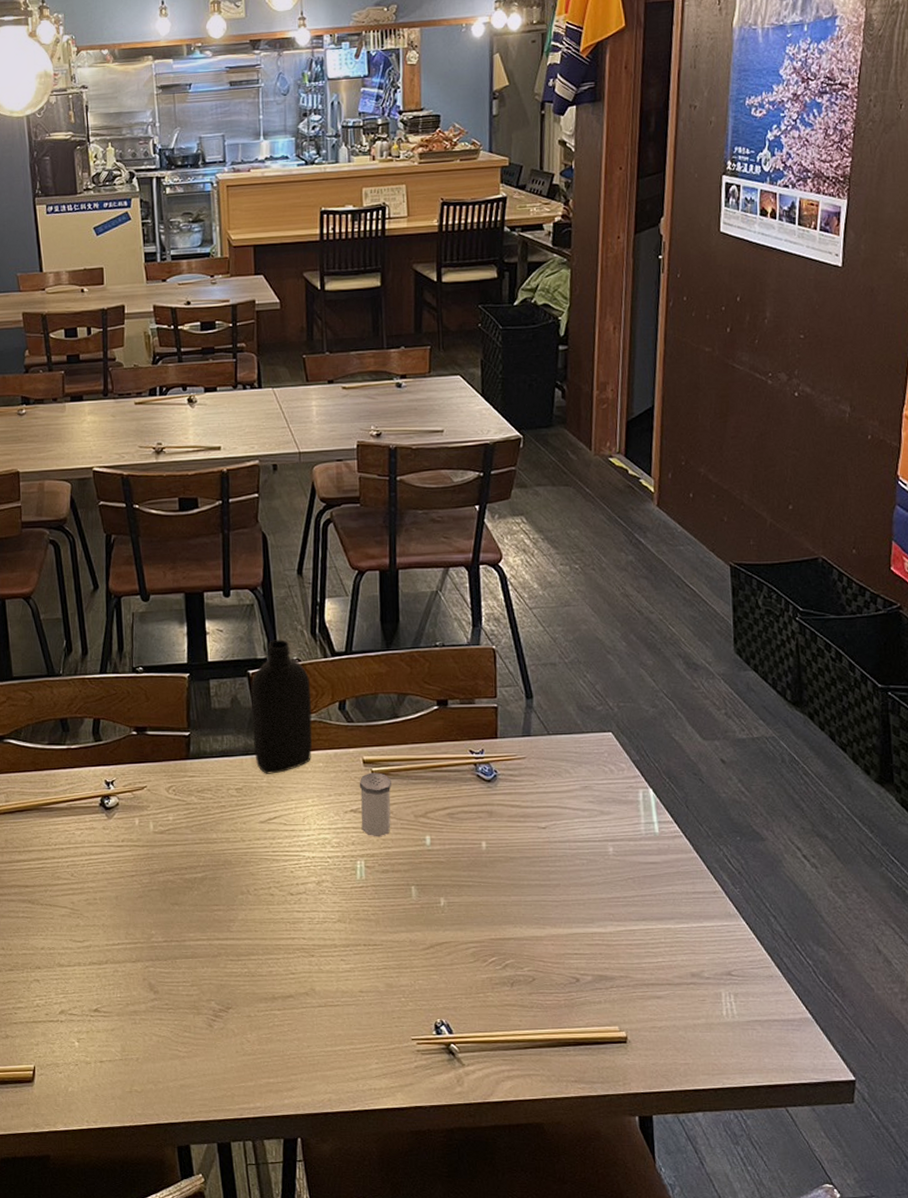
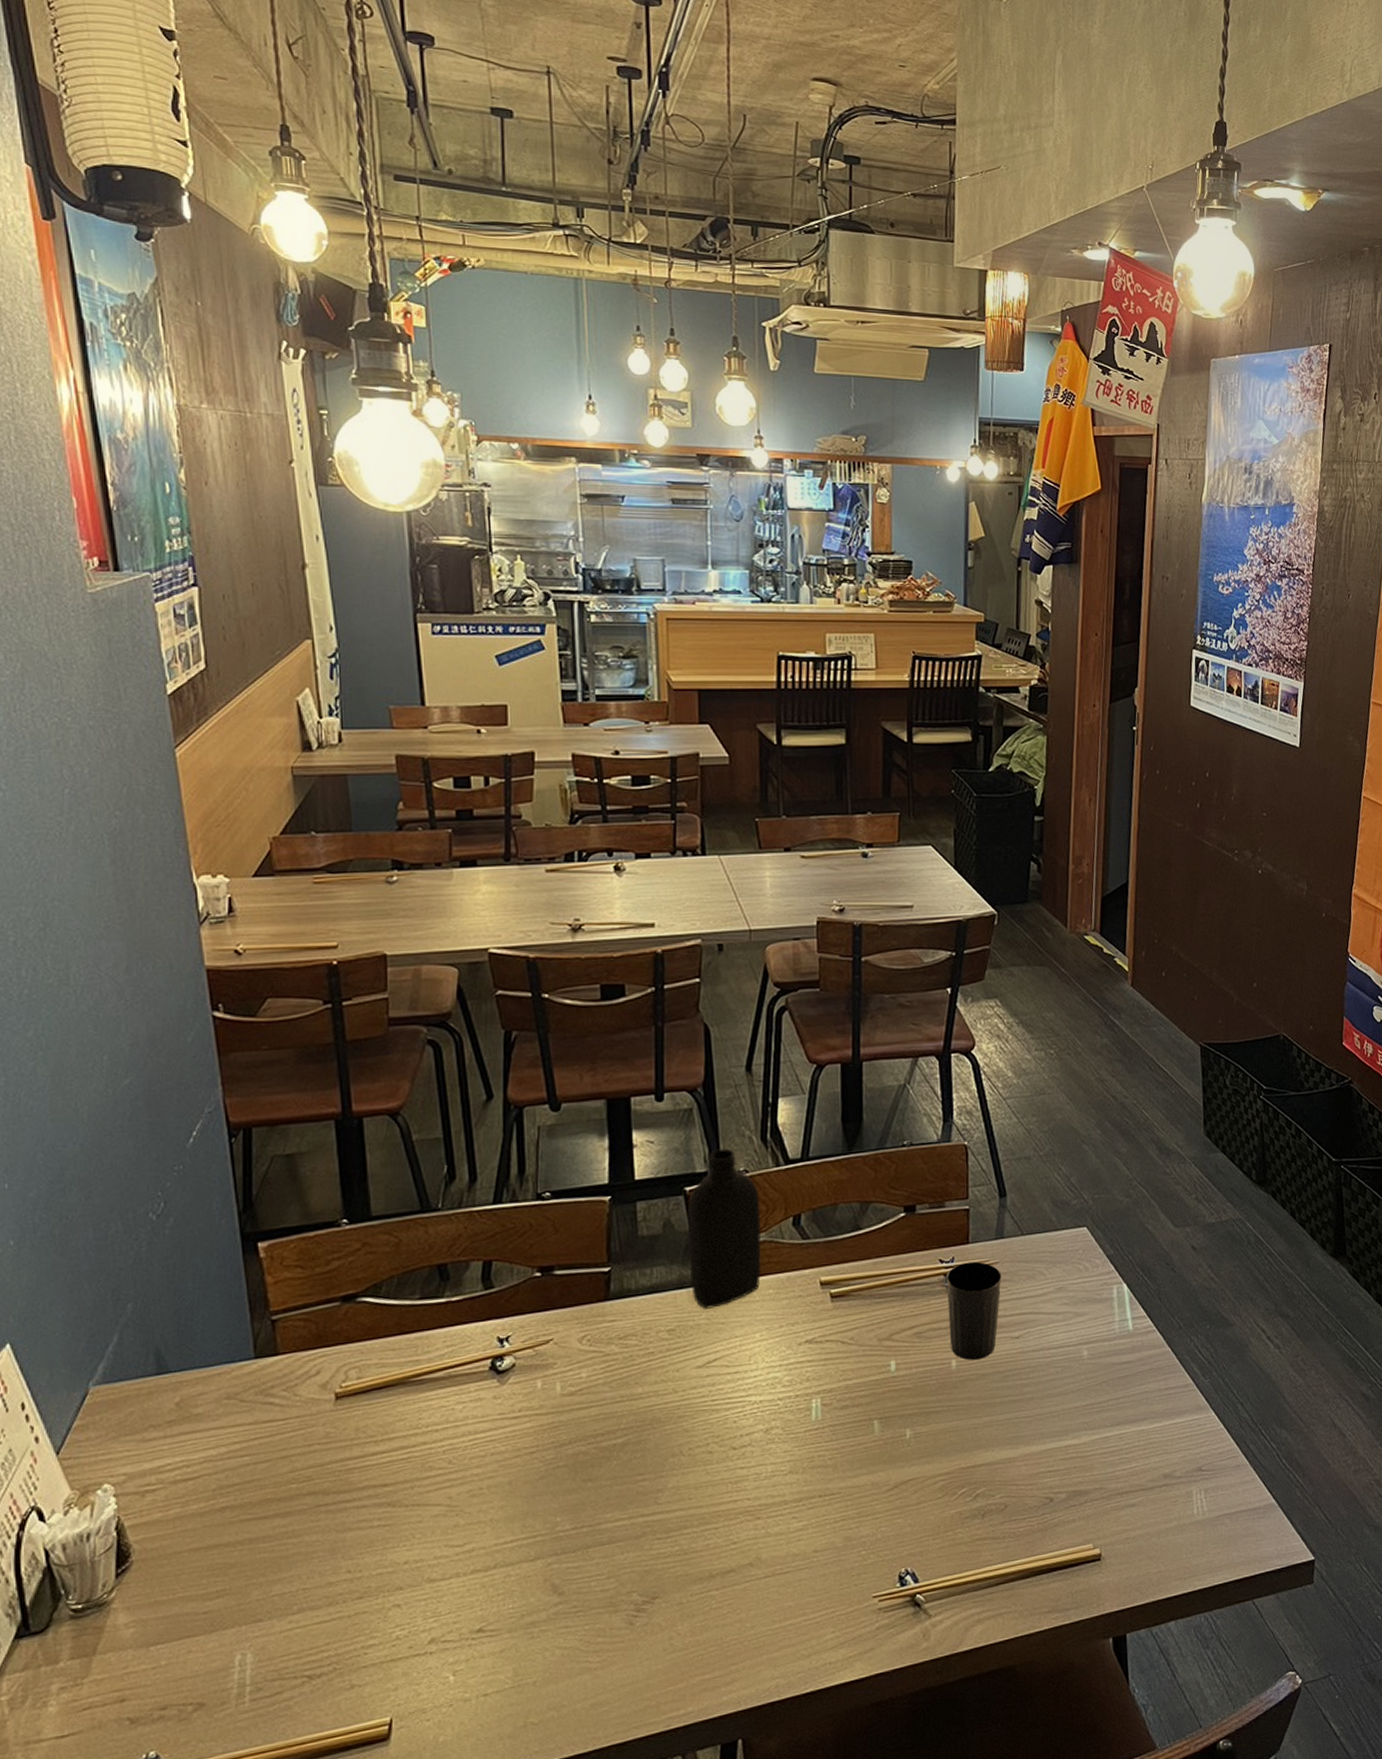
salt shaker: present [359,772,391,837] -> none [815,1294,852,1369]
cup: none [476,755,529,843] -> present [946,1261,1002,1360]

